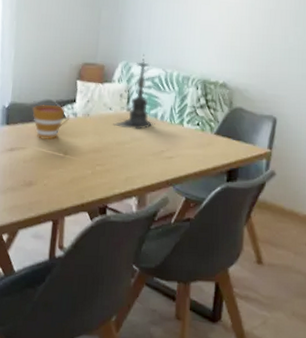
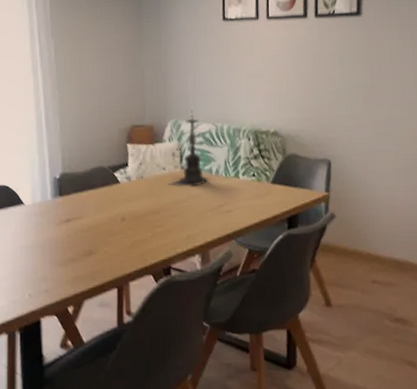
cup: present [32,104,70,141] -> none [85,170,124,208]

